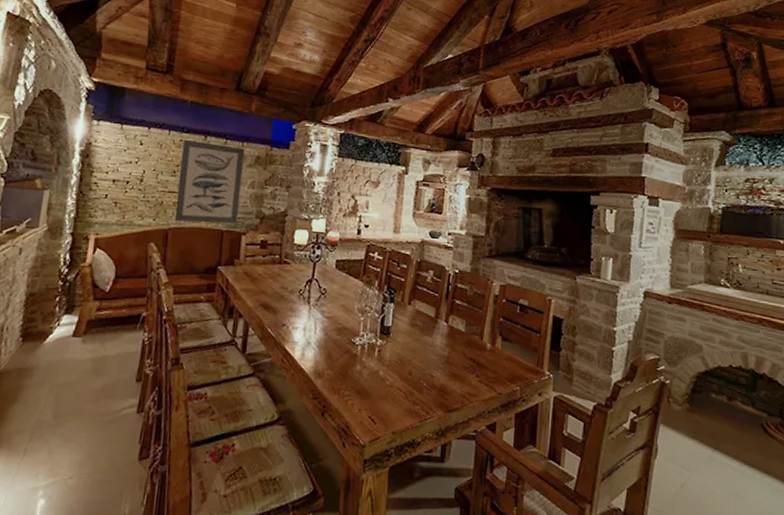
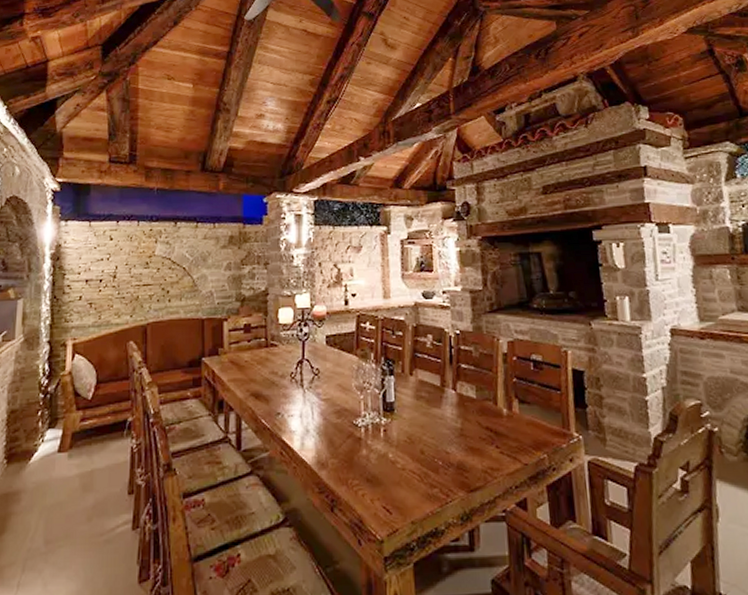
wall art: present [174,139,245,224] -> none [151,228,217,316]

